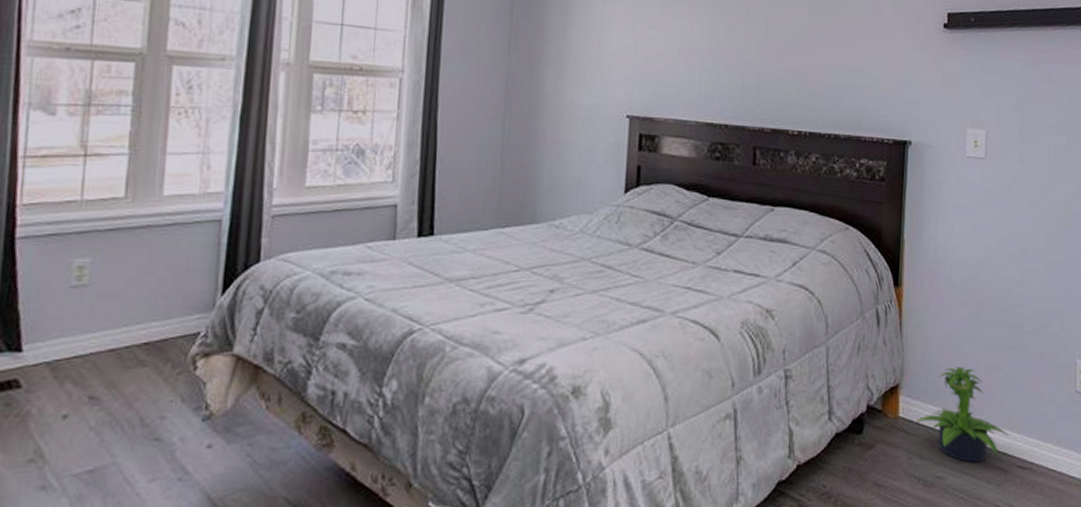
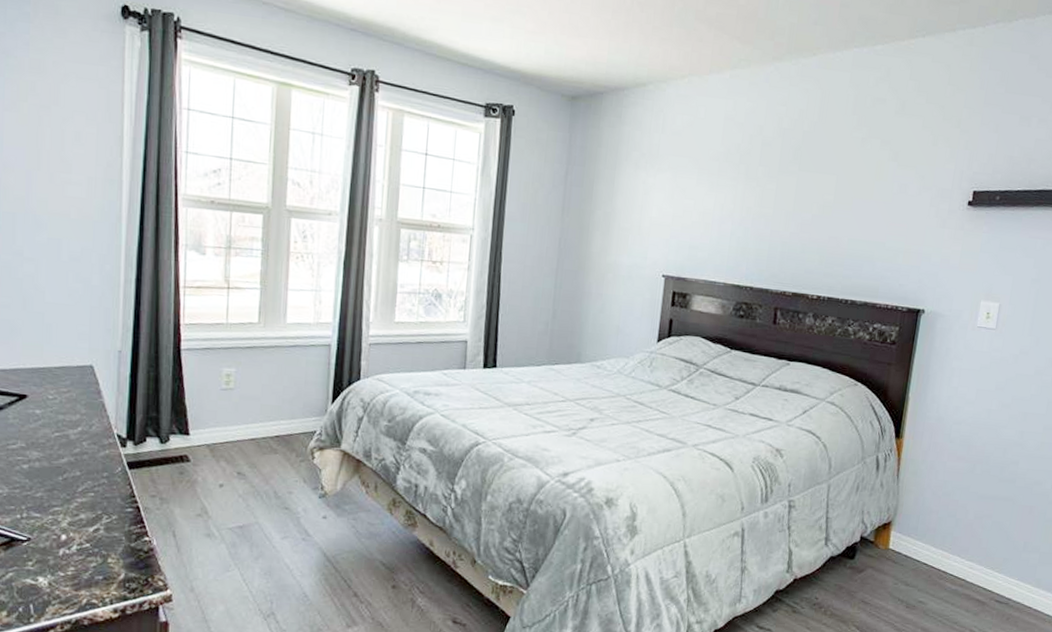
potted plant: present [916,367,1009,462] -> none [904,511,991,593]

